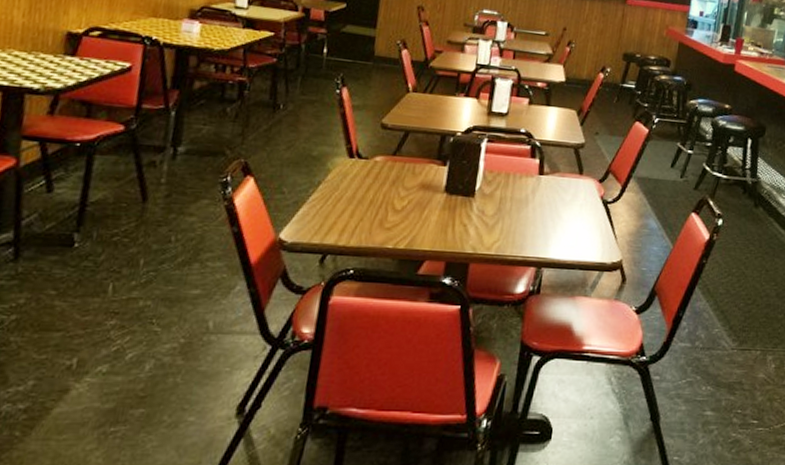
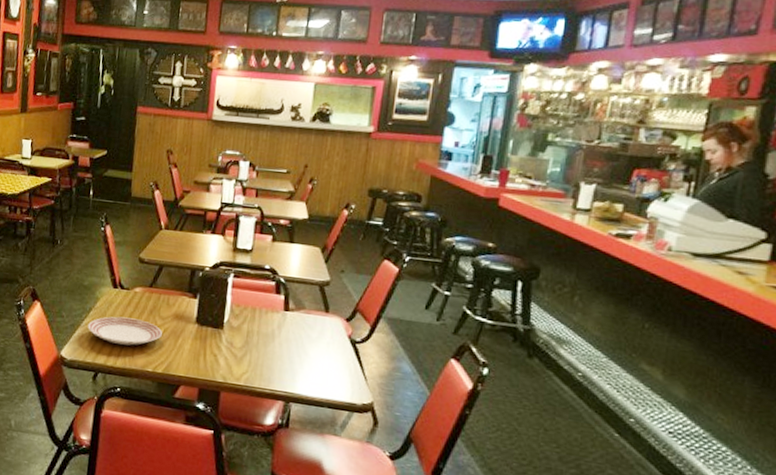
dinner plate: none [315,189,406,222] -> present [88,316,162,346]

